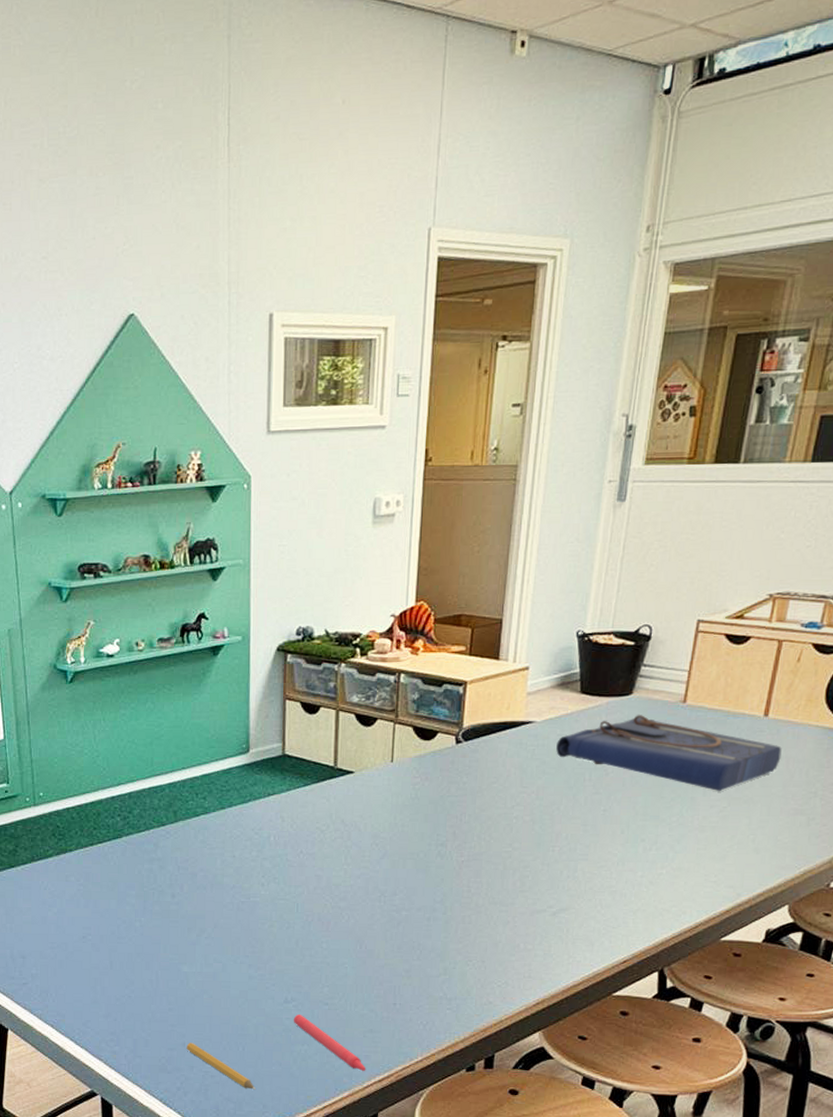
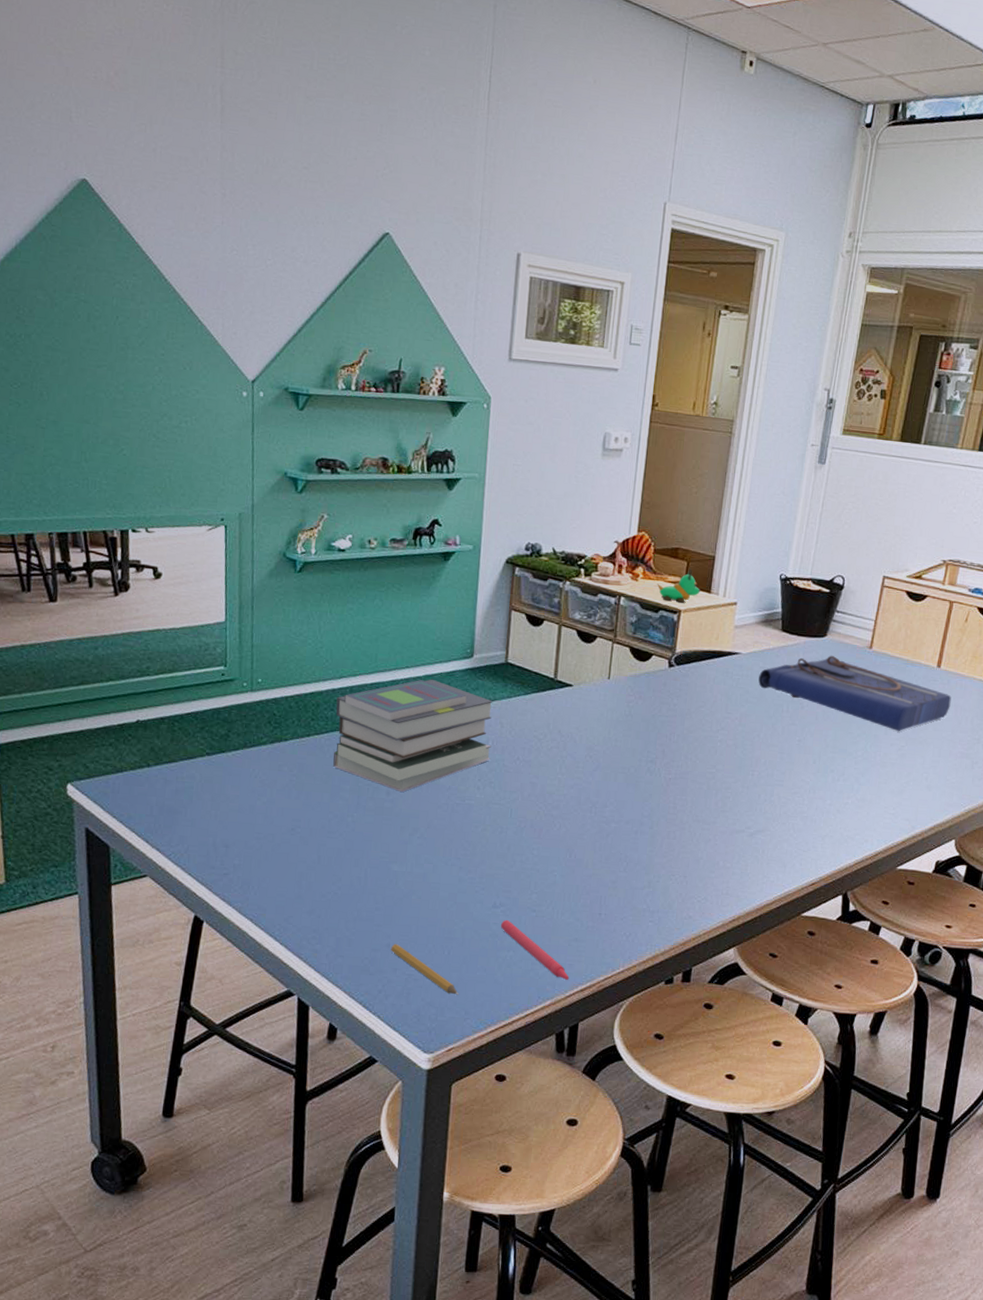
books: none [116,778,273,894] -> present [333,679,493,792]
toy animal: none [439,634,487,674] -> present [657,567,700,603]

